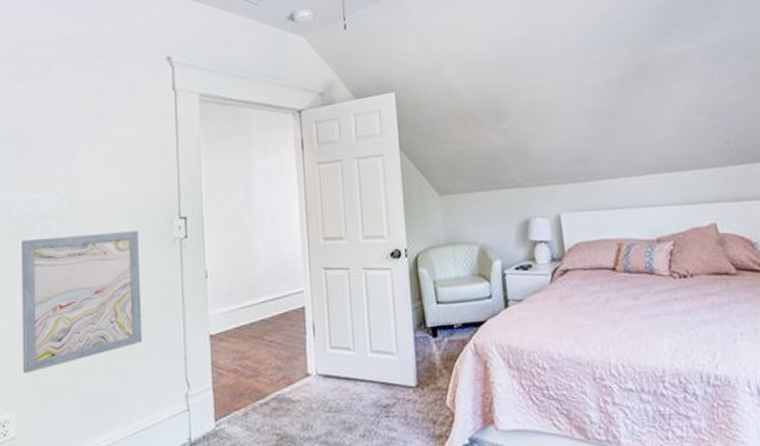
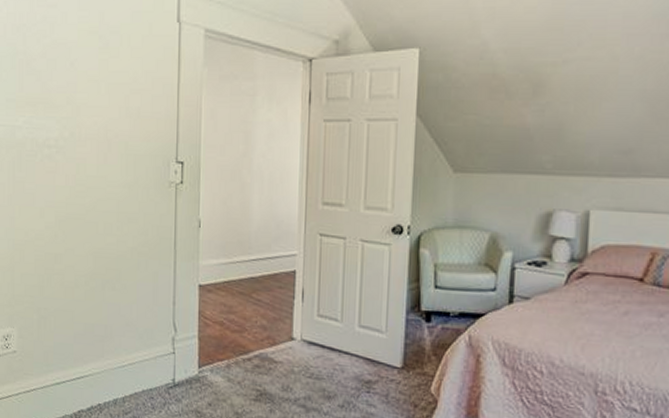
wall art: present [22,231,143,374] -> none [23,165,136,295]

